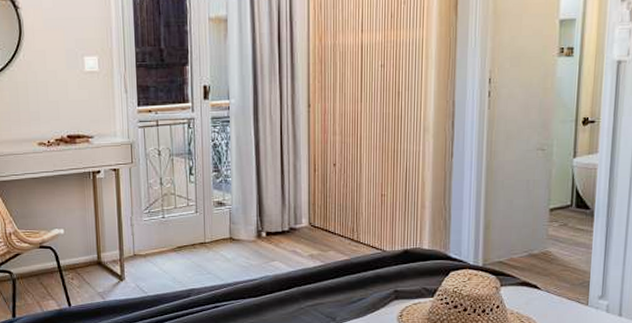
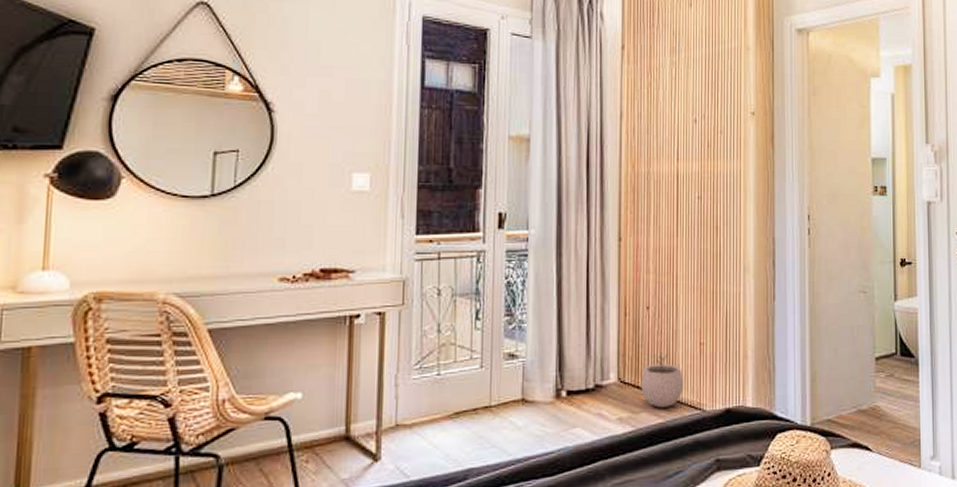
plant pot: none [328,202,367,247] -> present [640,352,684,408]

